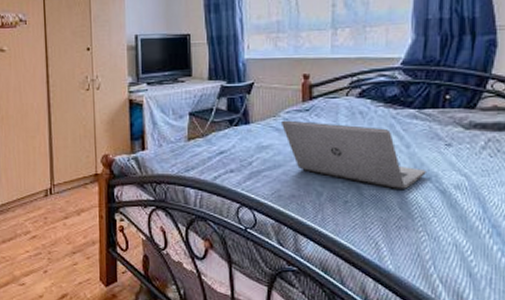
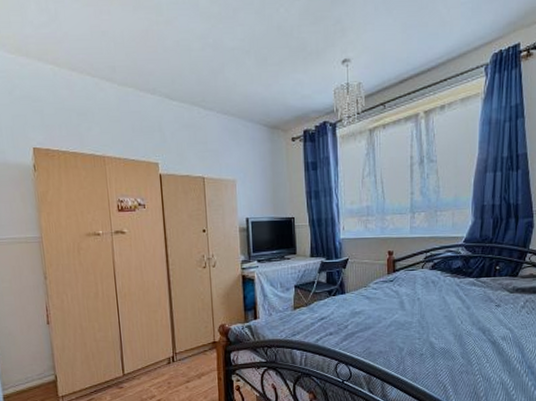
laptop: present [282,120,426,191] -> none [371,289,482,343]

